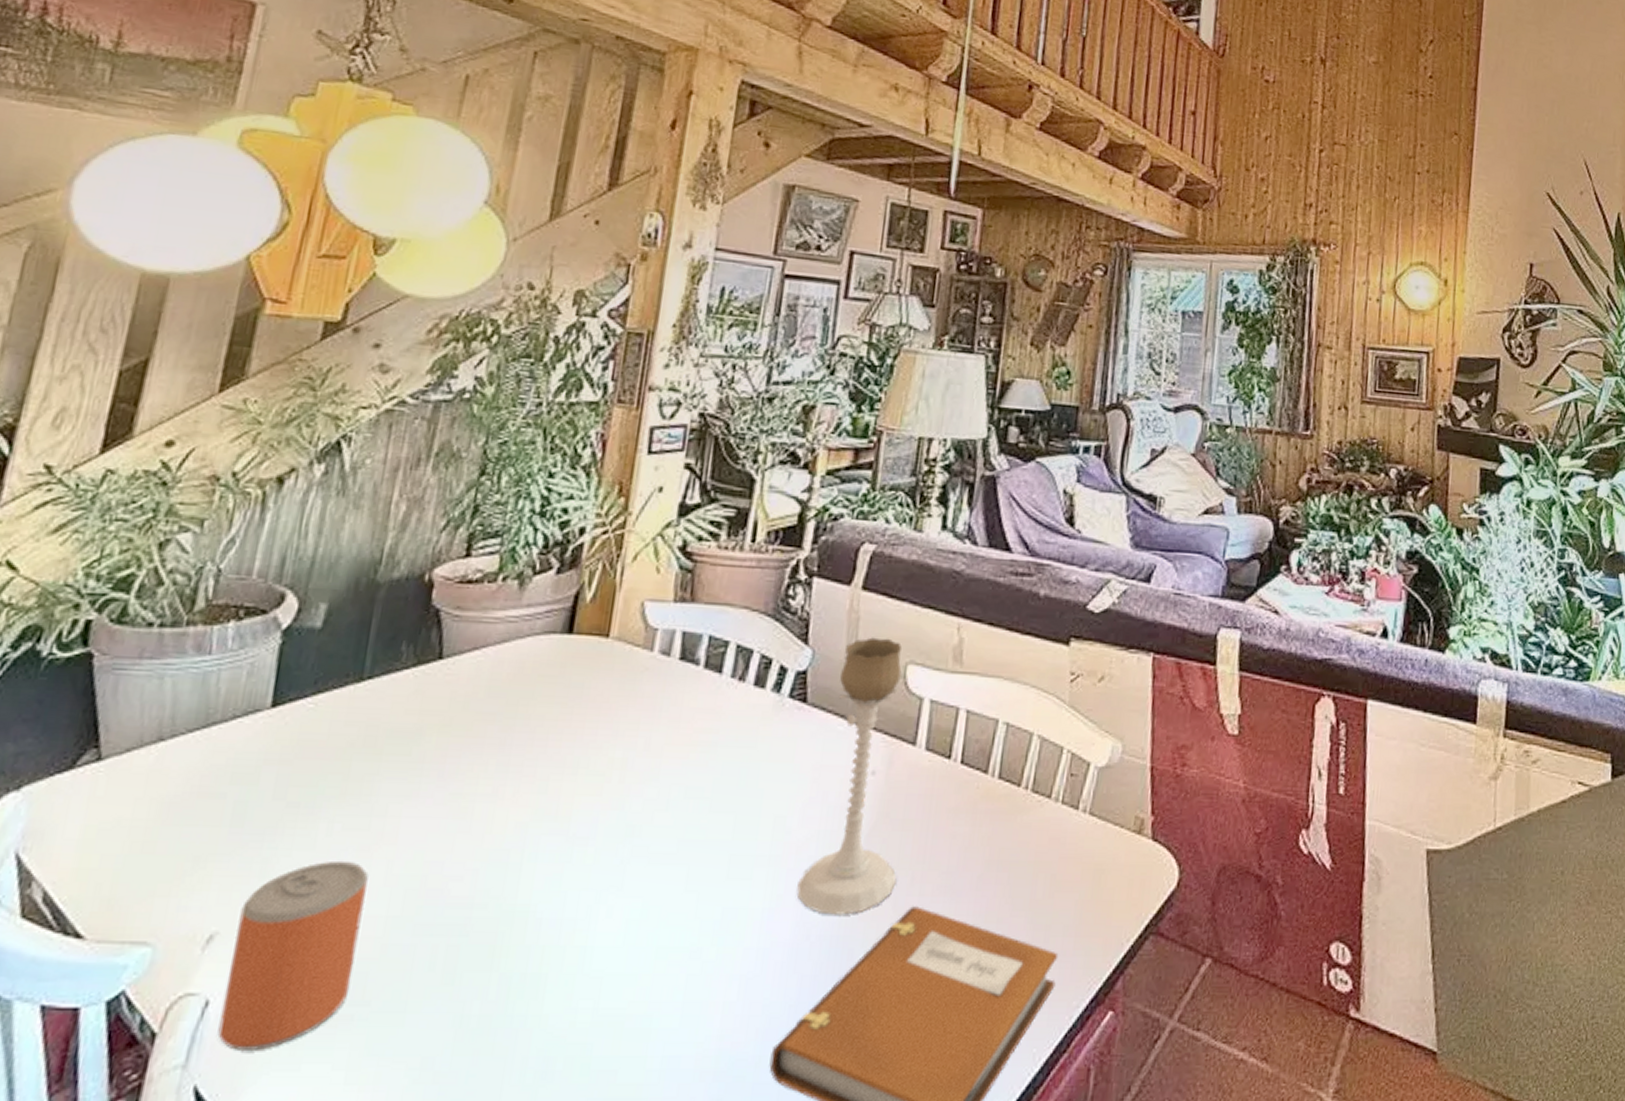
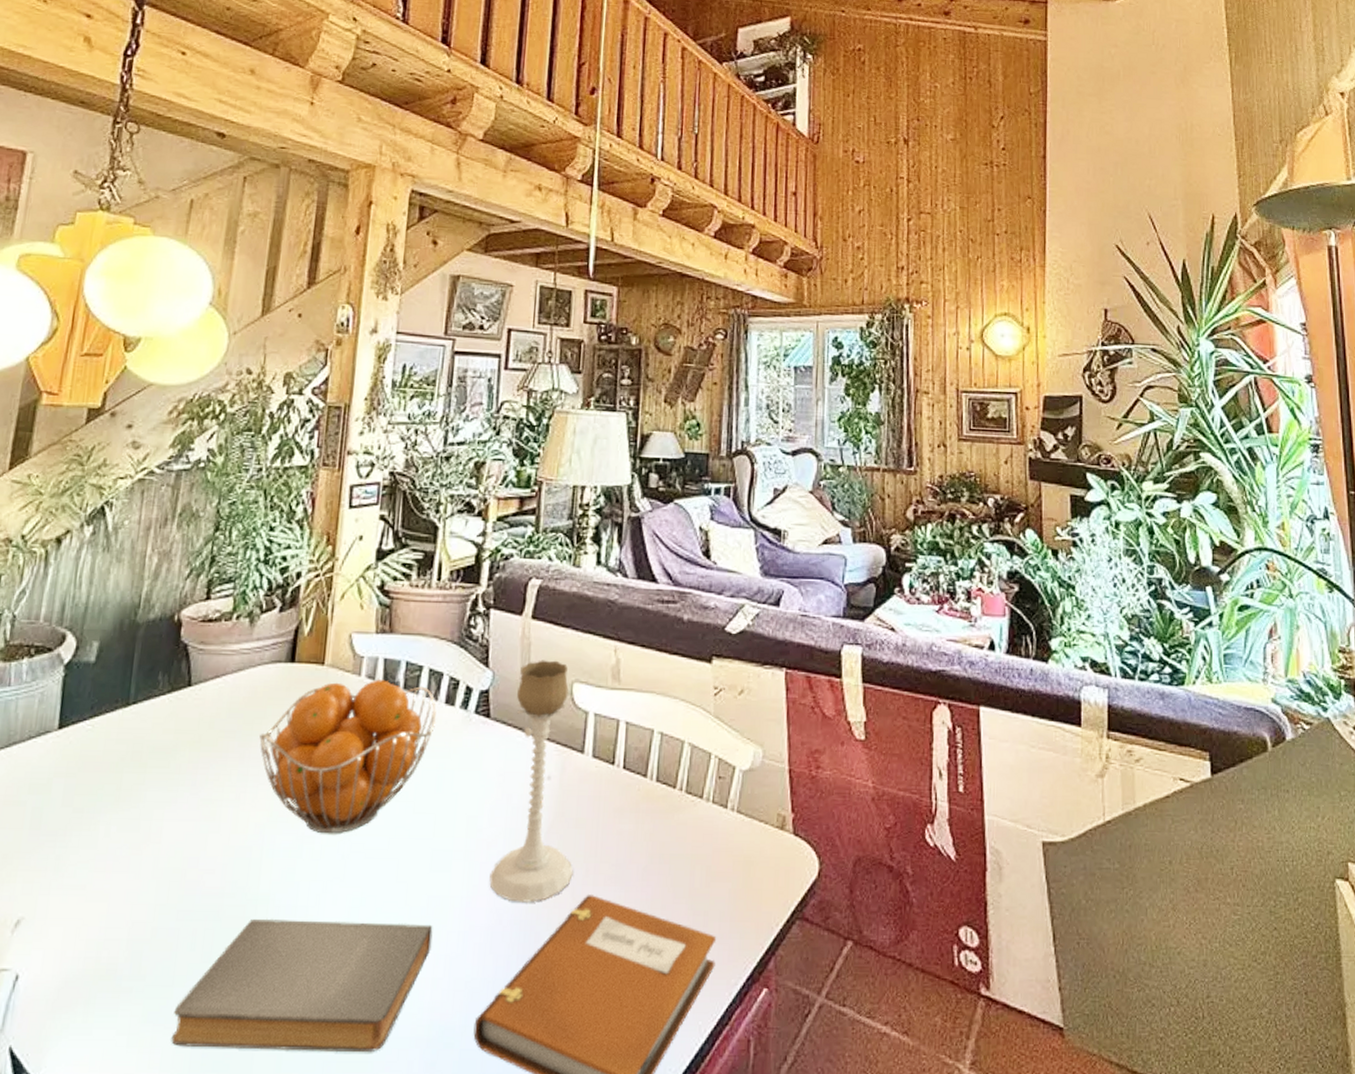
beverage can: present [217,860,369,1052] -> none [26,857,140,1019]
book: none [400,933,727,1089] -> present [171,918,433,1053]
fruit basket: none [525,656,743,836] -> present [259,679,436,834]

